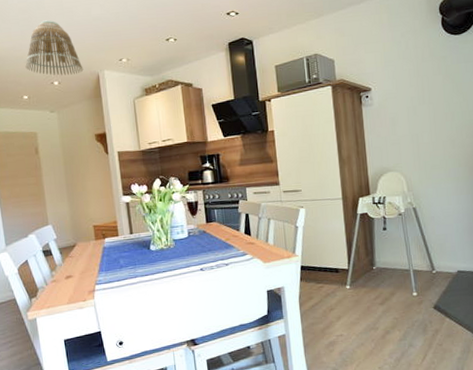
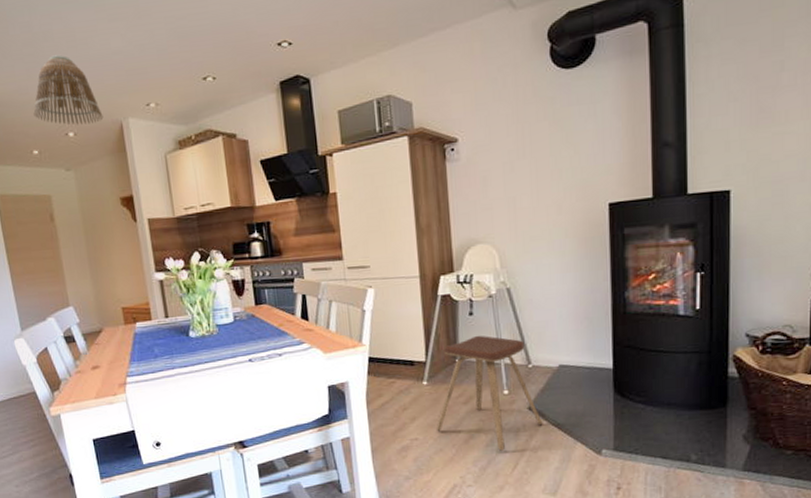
music stool: none [357,246,446,344] -> present [436,335,543,451]

